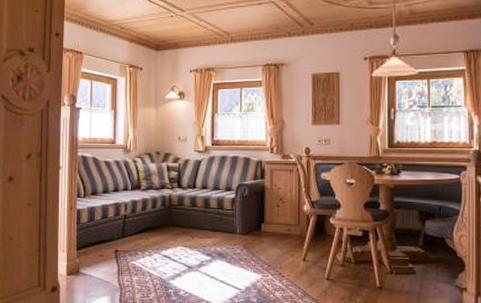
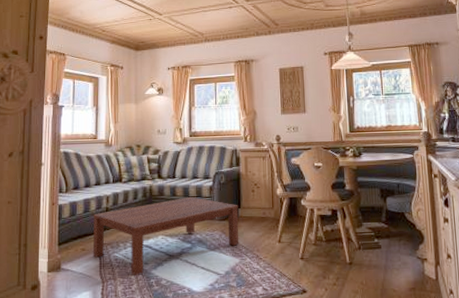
coffee table: none [112,208,262,285] -> present [94,196,239,275]

